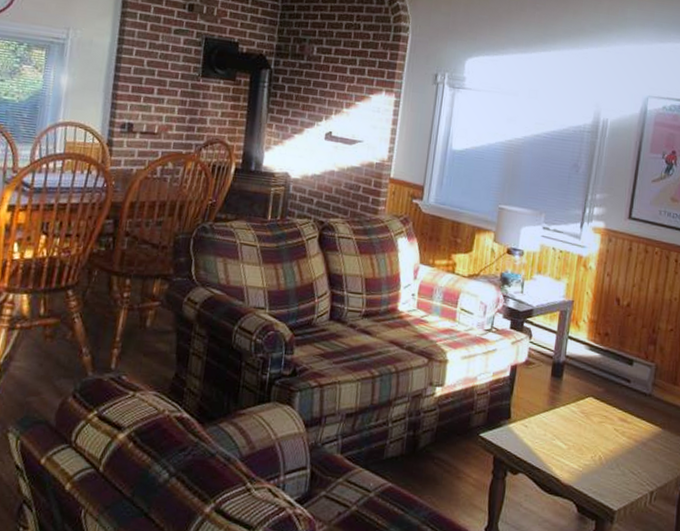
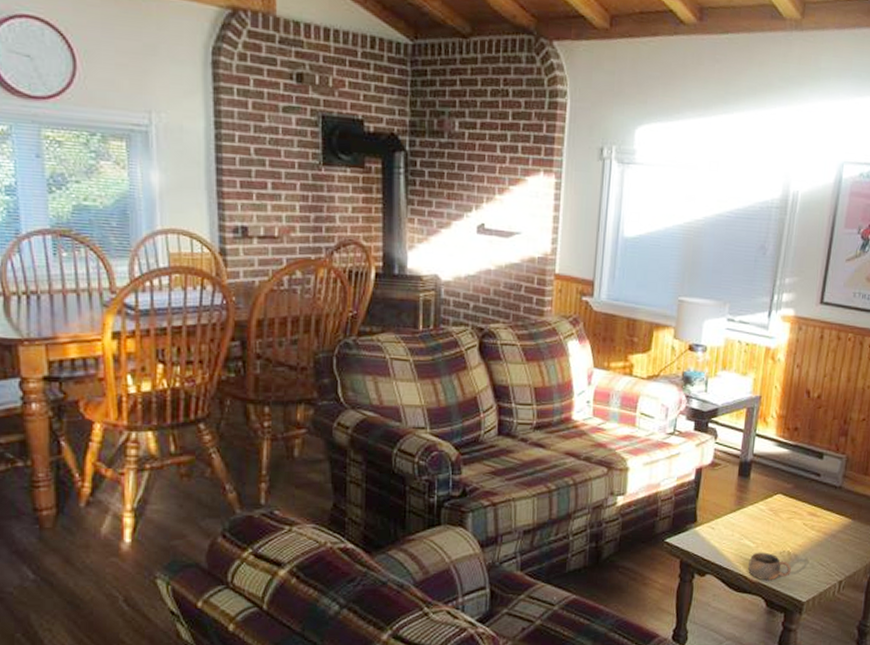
cup: none [559,454,602,485] -> present [747,552,791,581]

